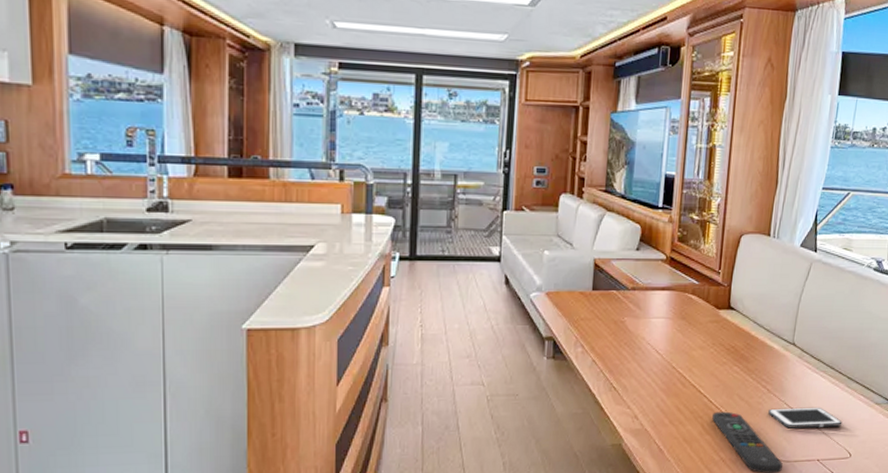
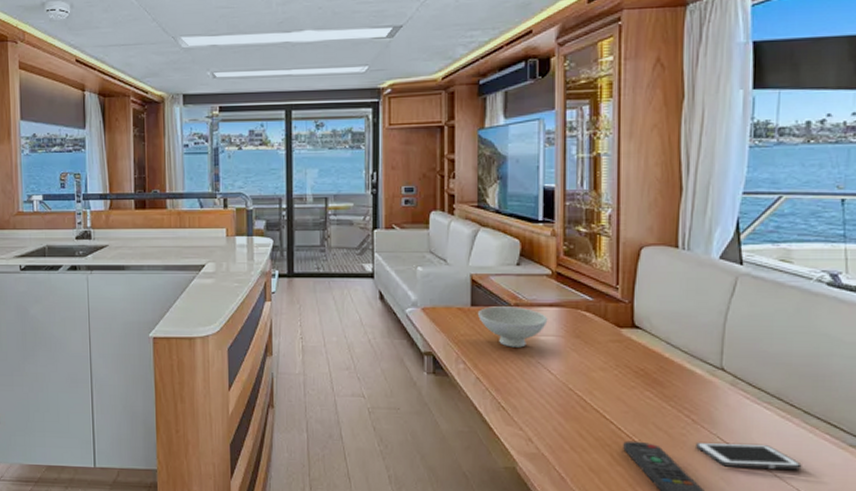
bowl: none [598,290,660,330] -> present [478,306,548,348]

